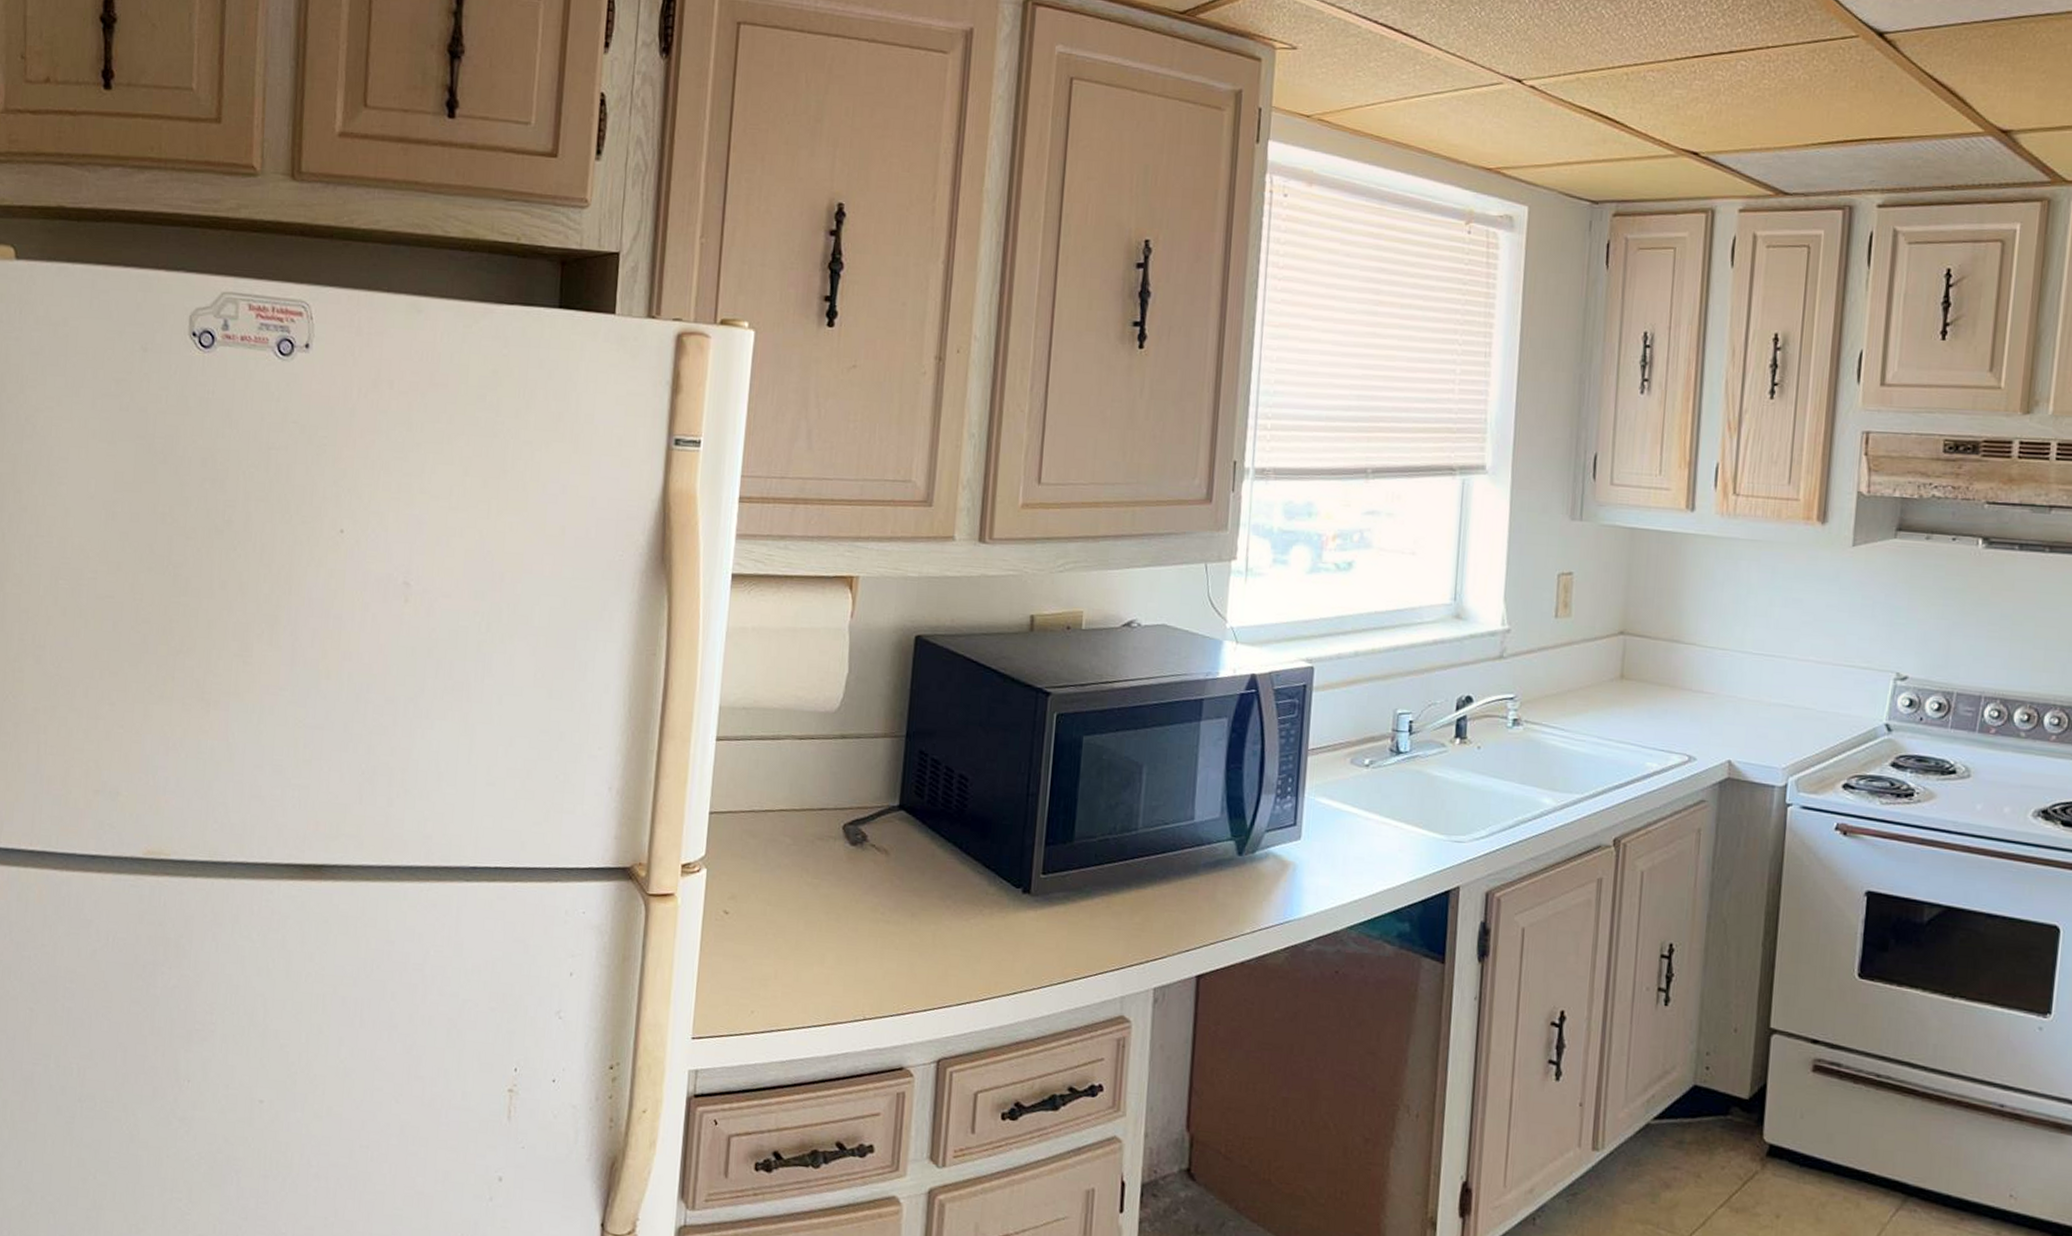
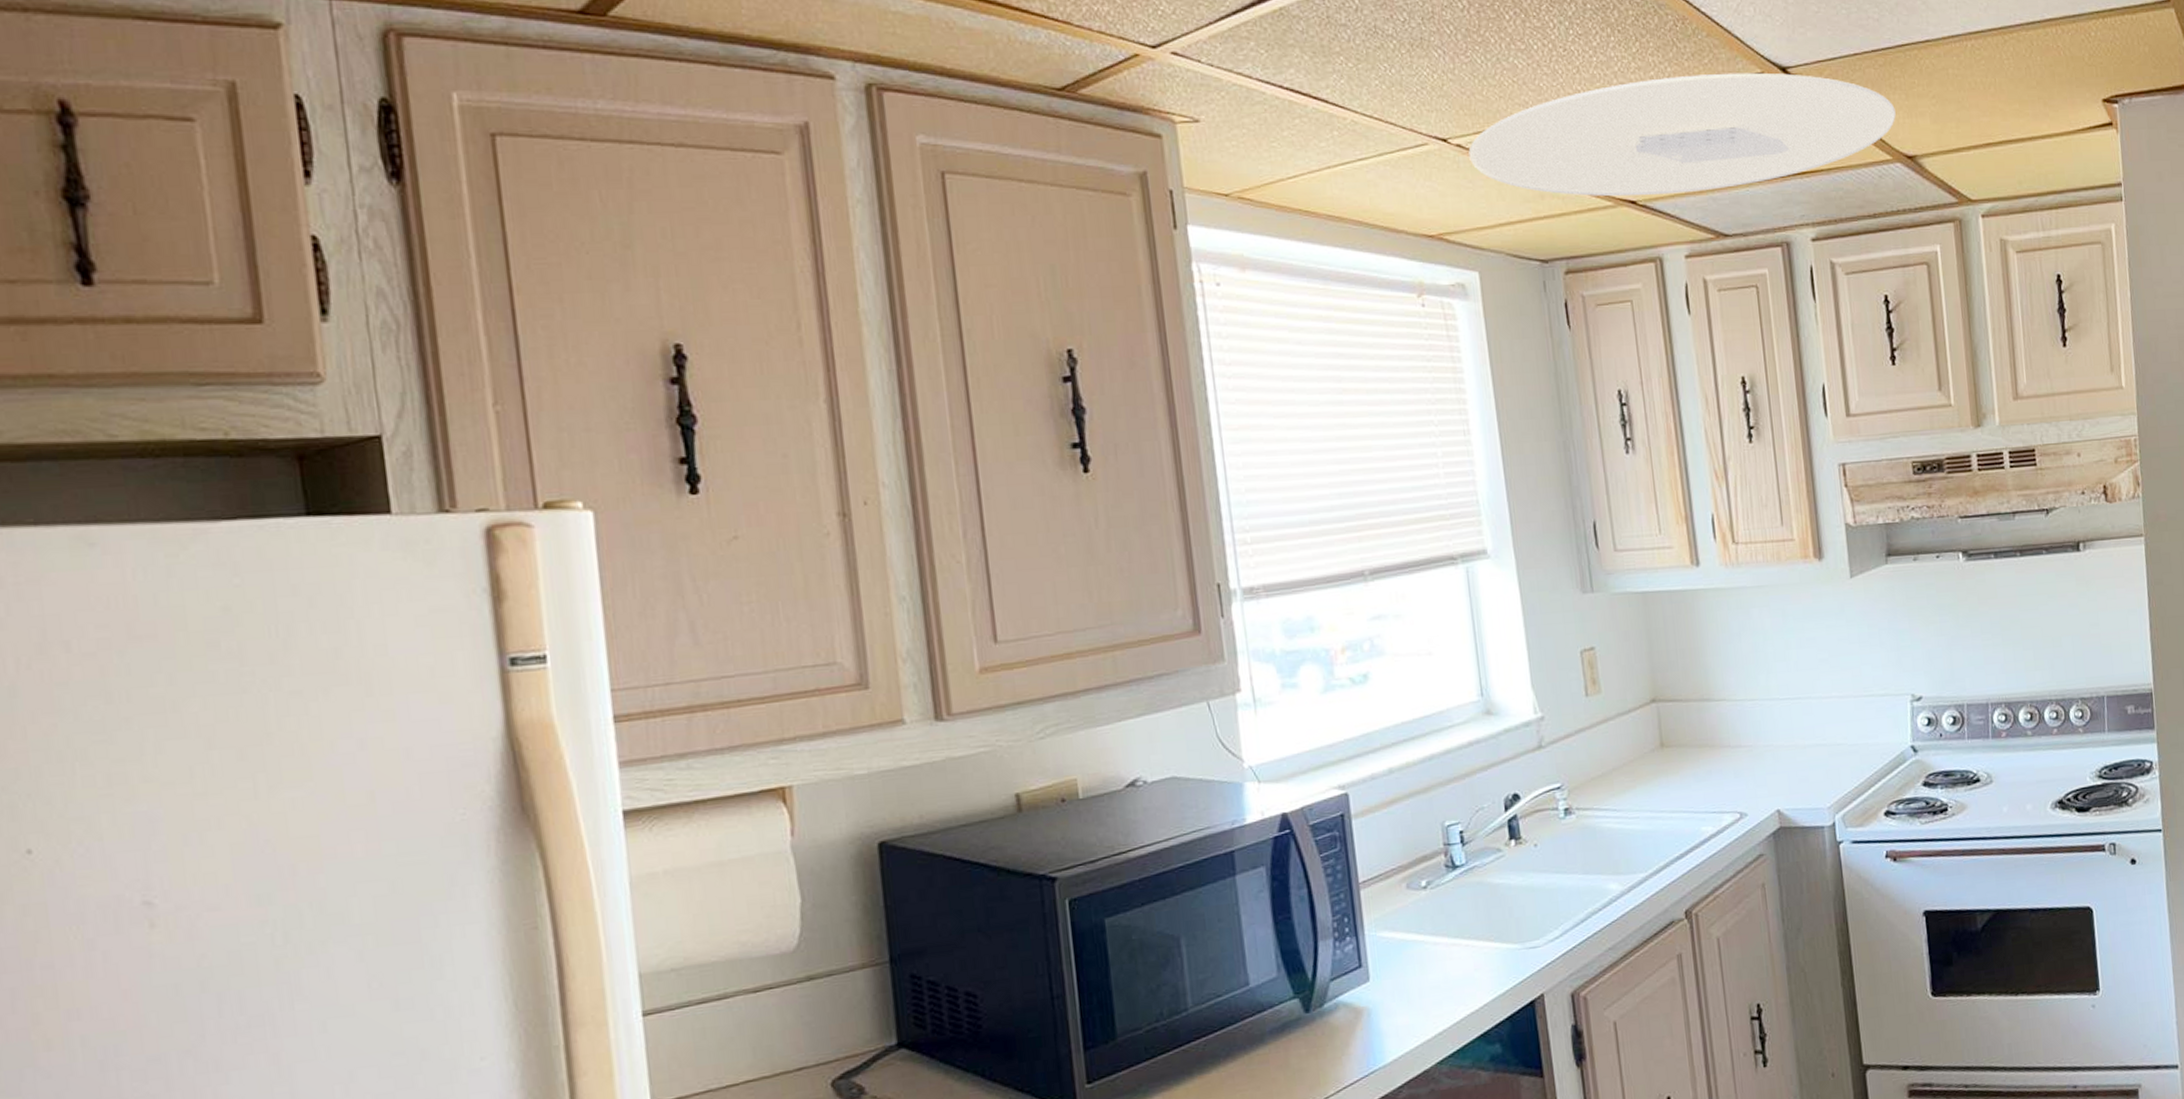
ceiling light: none [1540,34,1998,149] -> present [1468,72,1896,197]

